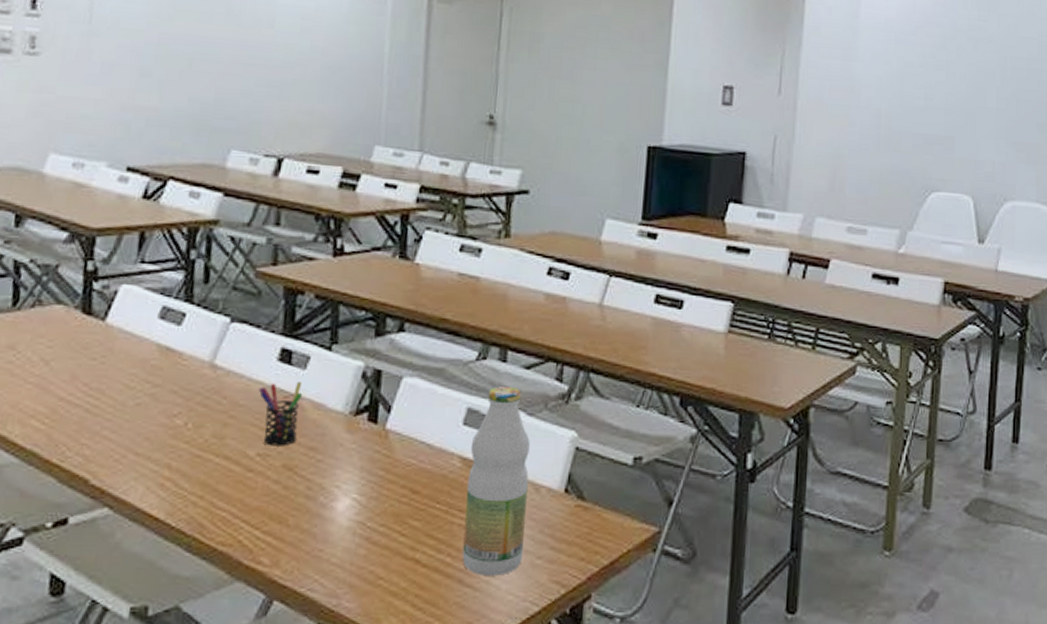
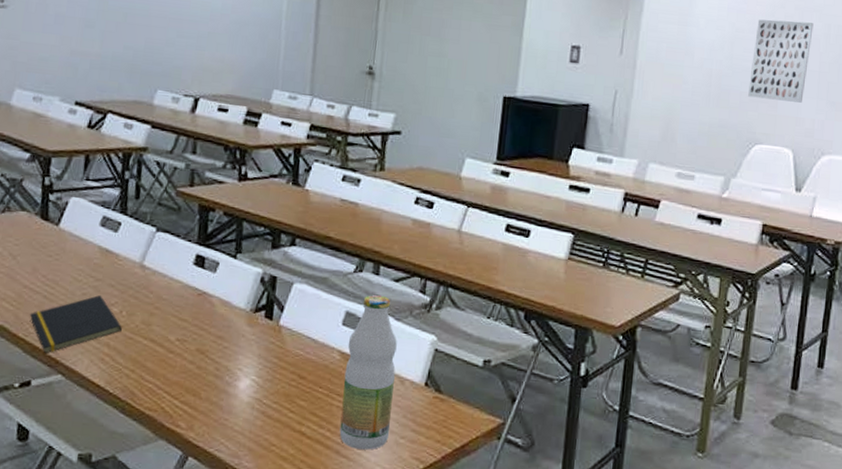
notepad: none [66,405,187,483] -> present [29,295,122,354]
pen holder: present [259,382,303,446] -> none [178,282,213,334]
wall art: none [922,52,988,144] -> present [748,19,814,103]

